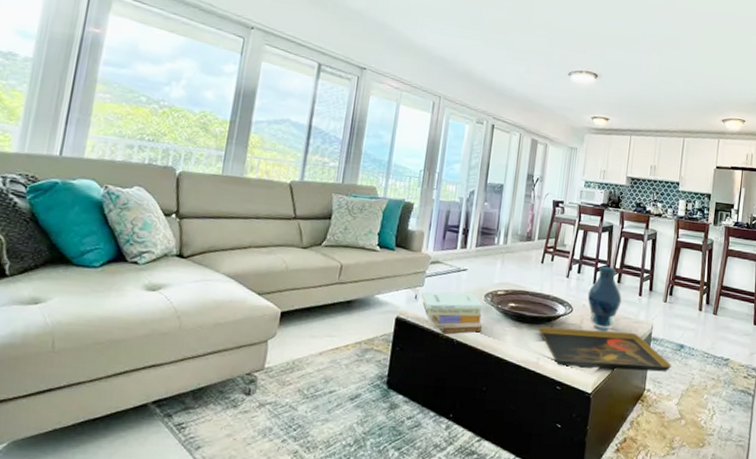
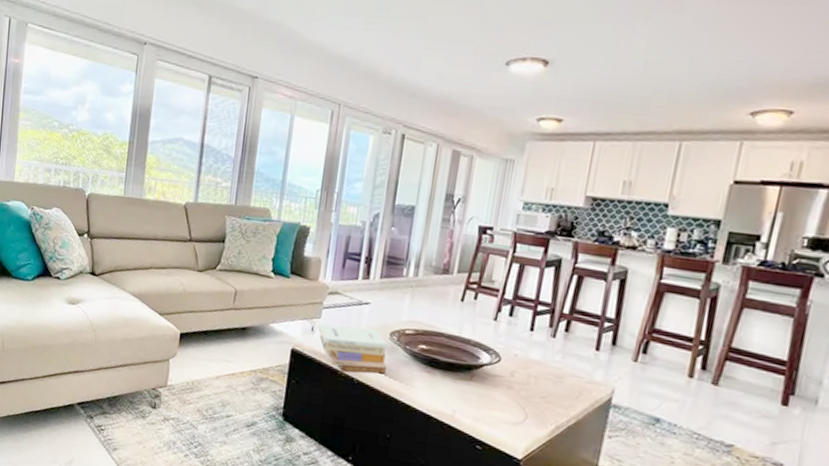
decorative tray: present [538,326,672,372] -> none [454,374,641,450]
vase: present [587,265,622,331] -> none [521,309,570,390]

